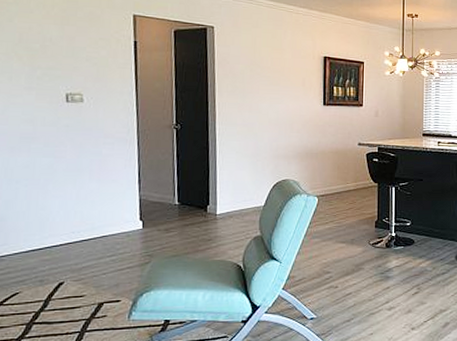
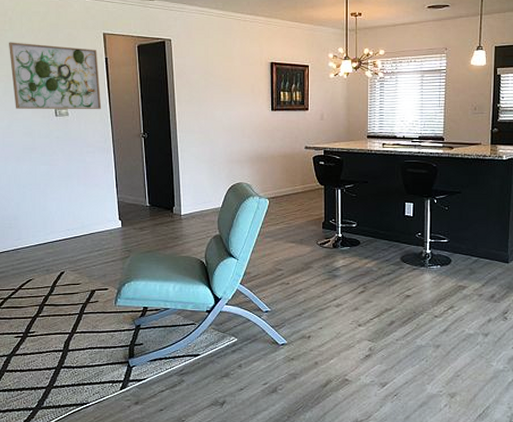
wall art: none [11,16,126,97] -> present [9,42,102,110]

